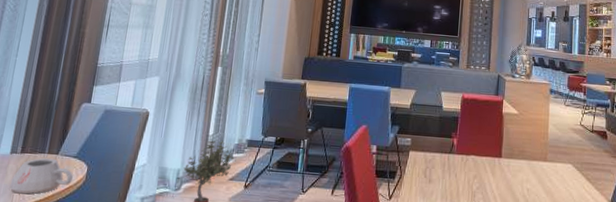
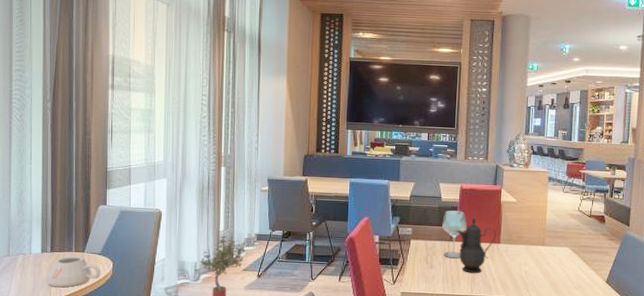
wine glass: none [442,120,468,173] -> present [442,210,468,259]
coffeepot: none [456,130,498,190] -> present [455,218,497,274]

